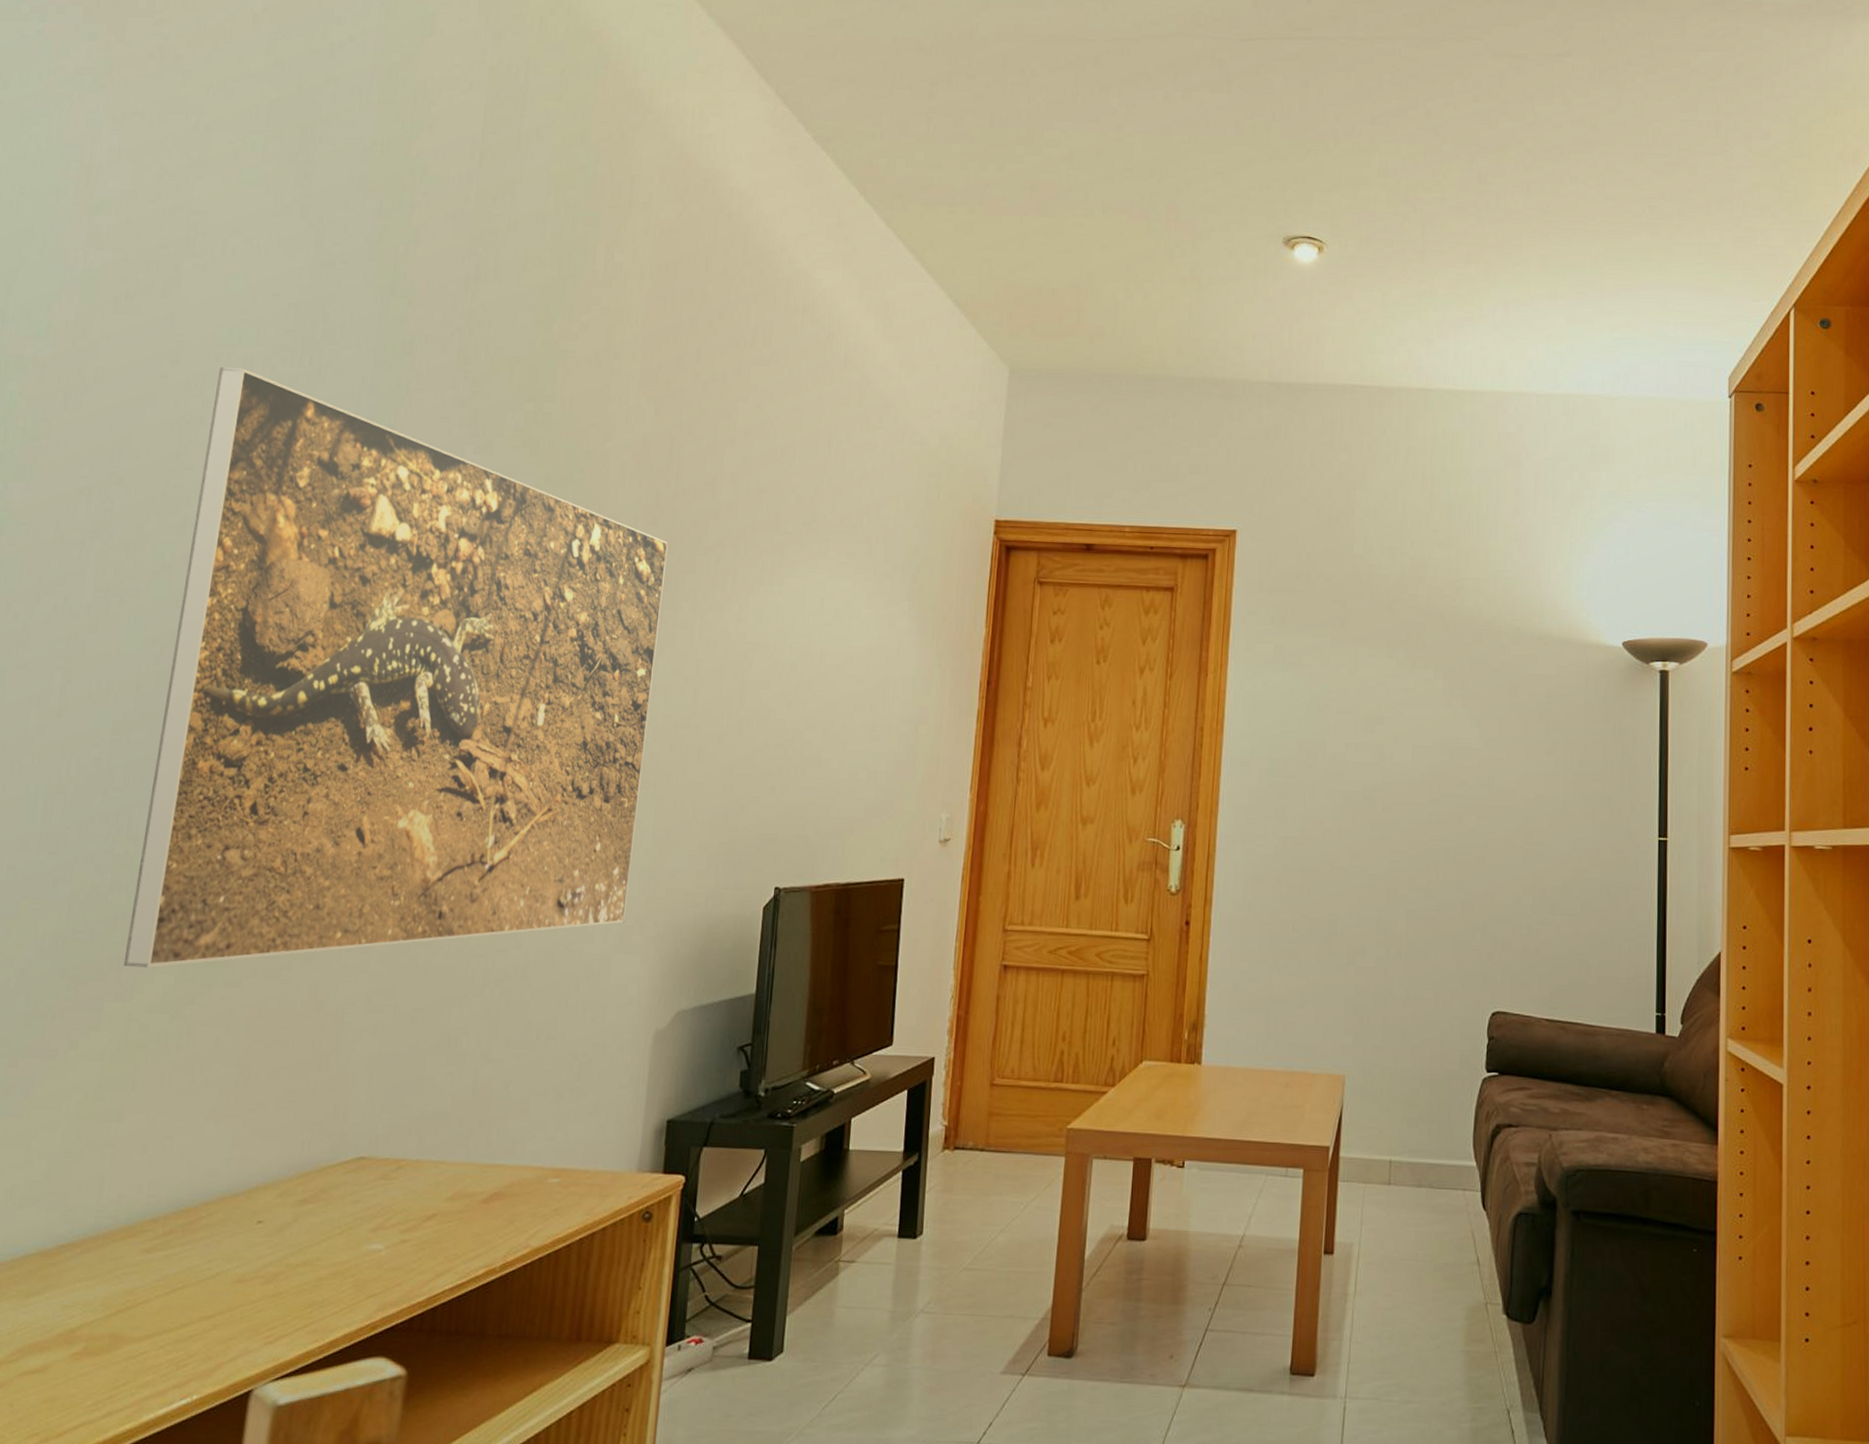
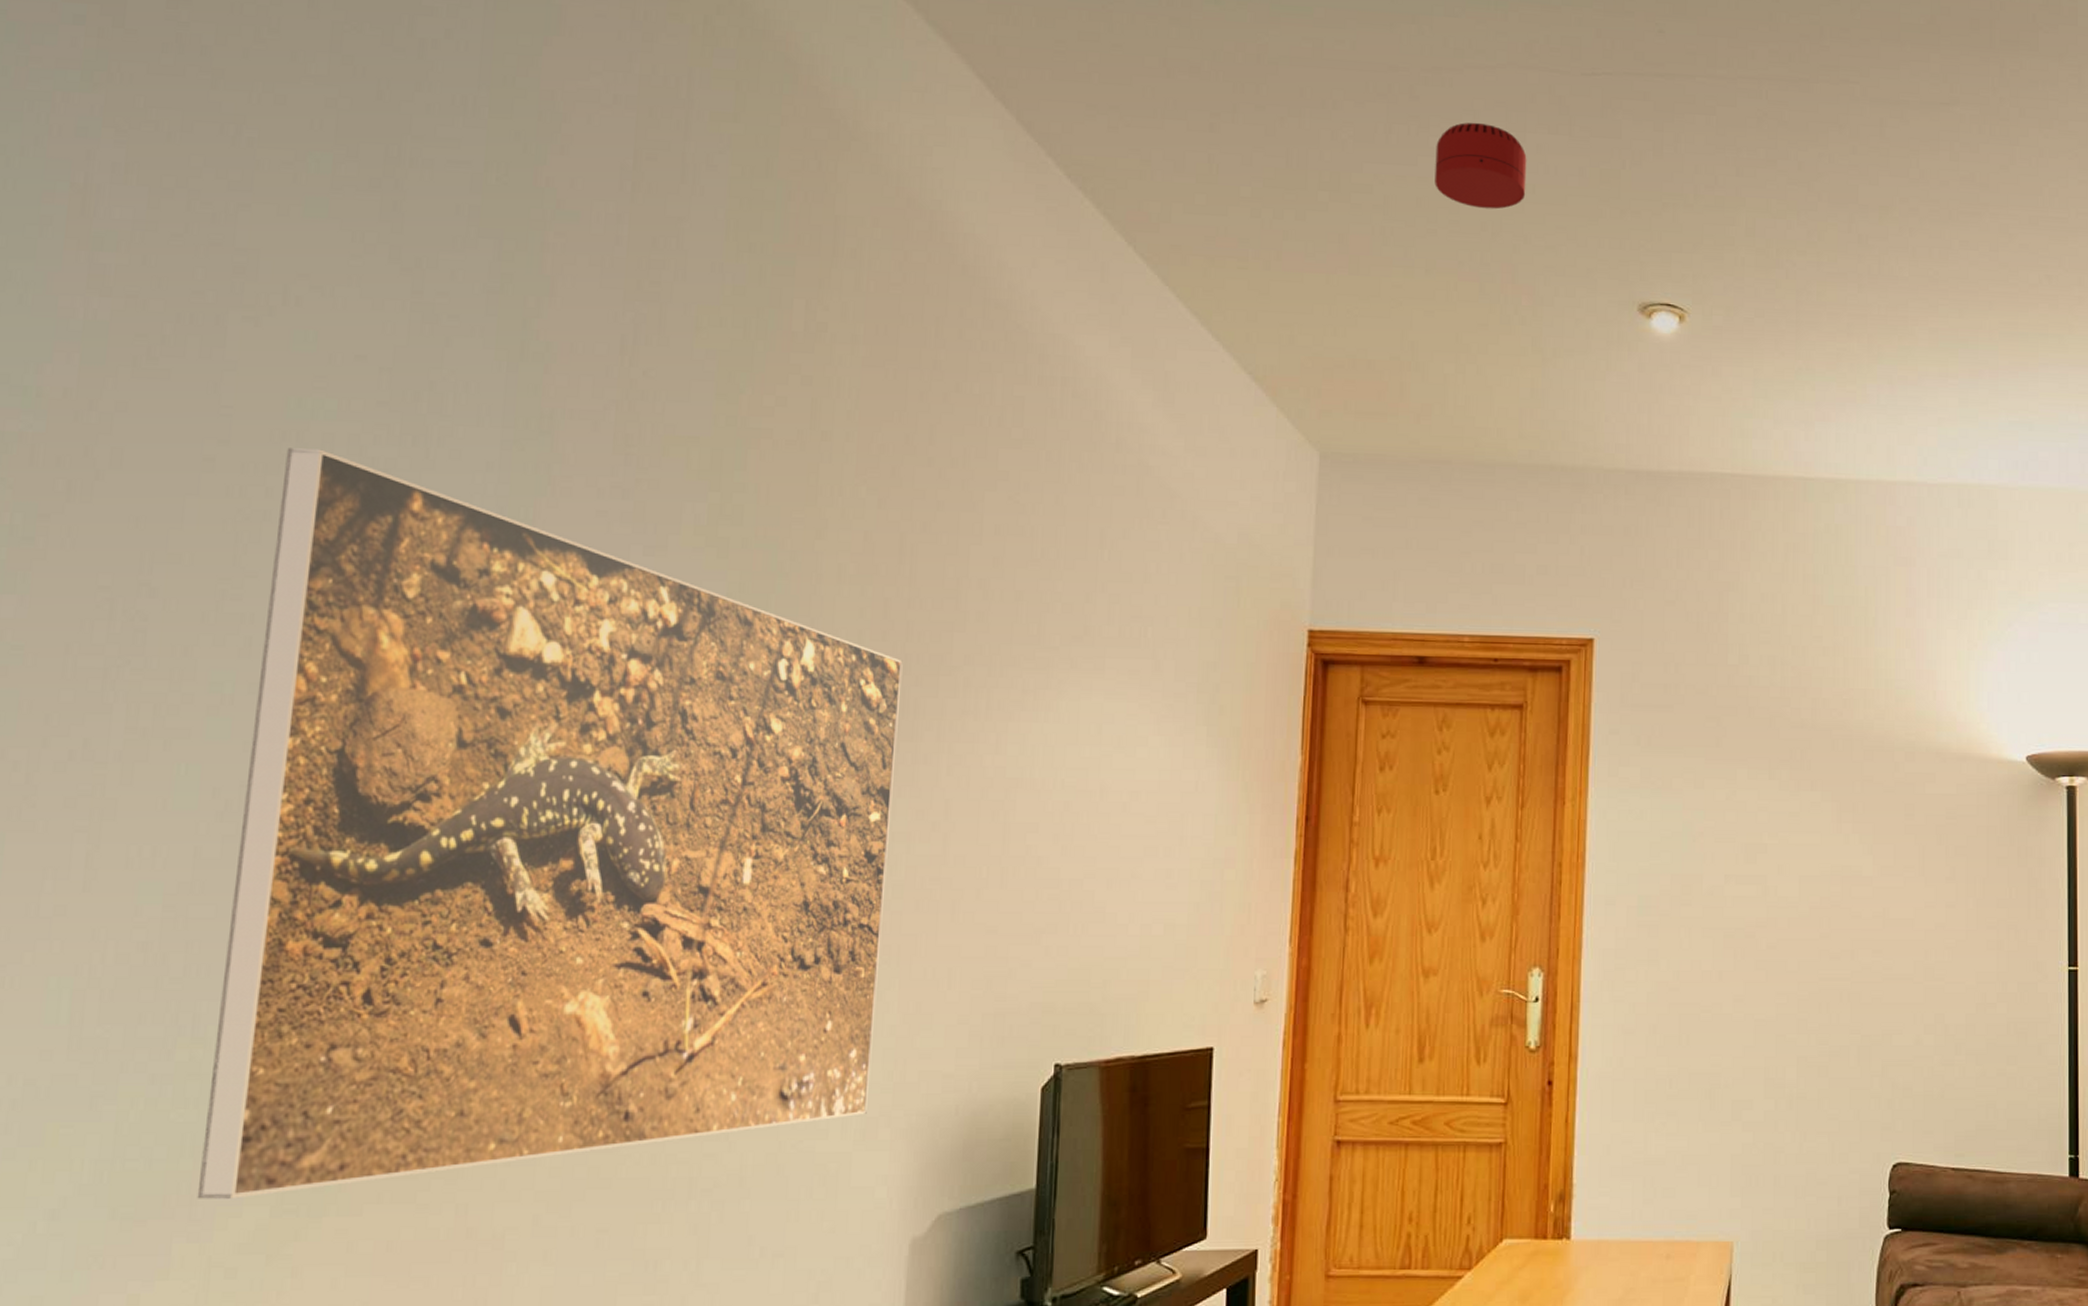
smoke detector: none [1113,84,1191,158] -> present [1435,122,1527,210]

